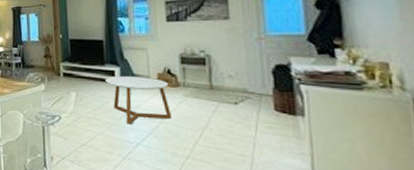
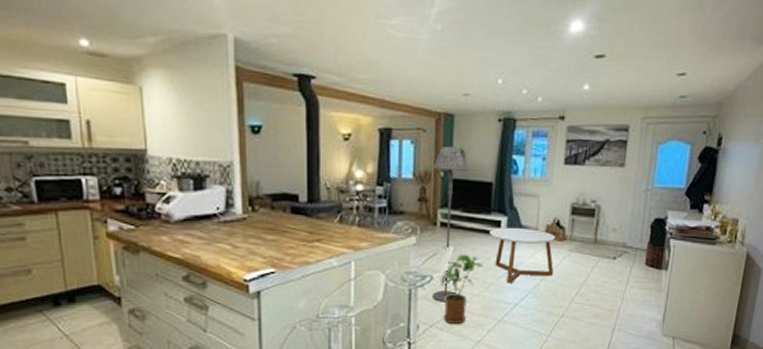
floor lamp: none [54,16,82,139] -> present [431,147,469,302]
house plant: none [68,98,103,159] -> present [441,254,483,325]

